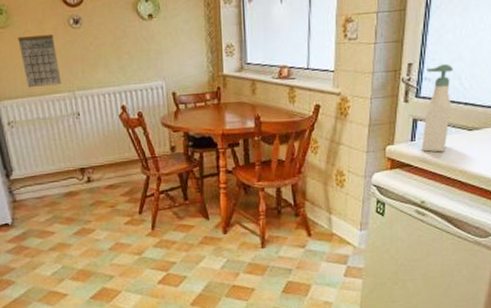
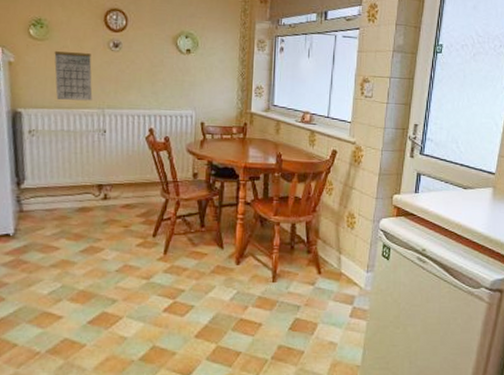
soap bottle: present [421,63,453,153] -> none [424,128,452,206]

